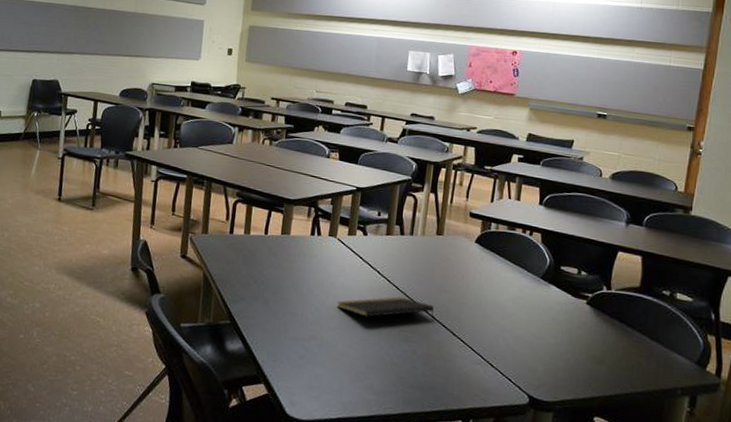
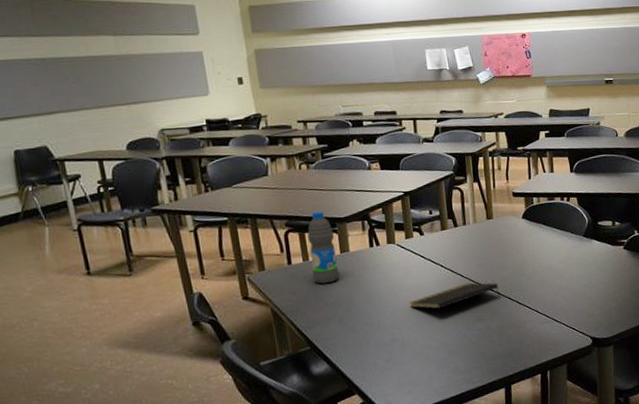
water bottle: none [250,187,280,261] -> present [307,211,340,284]

